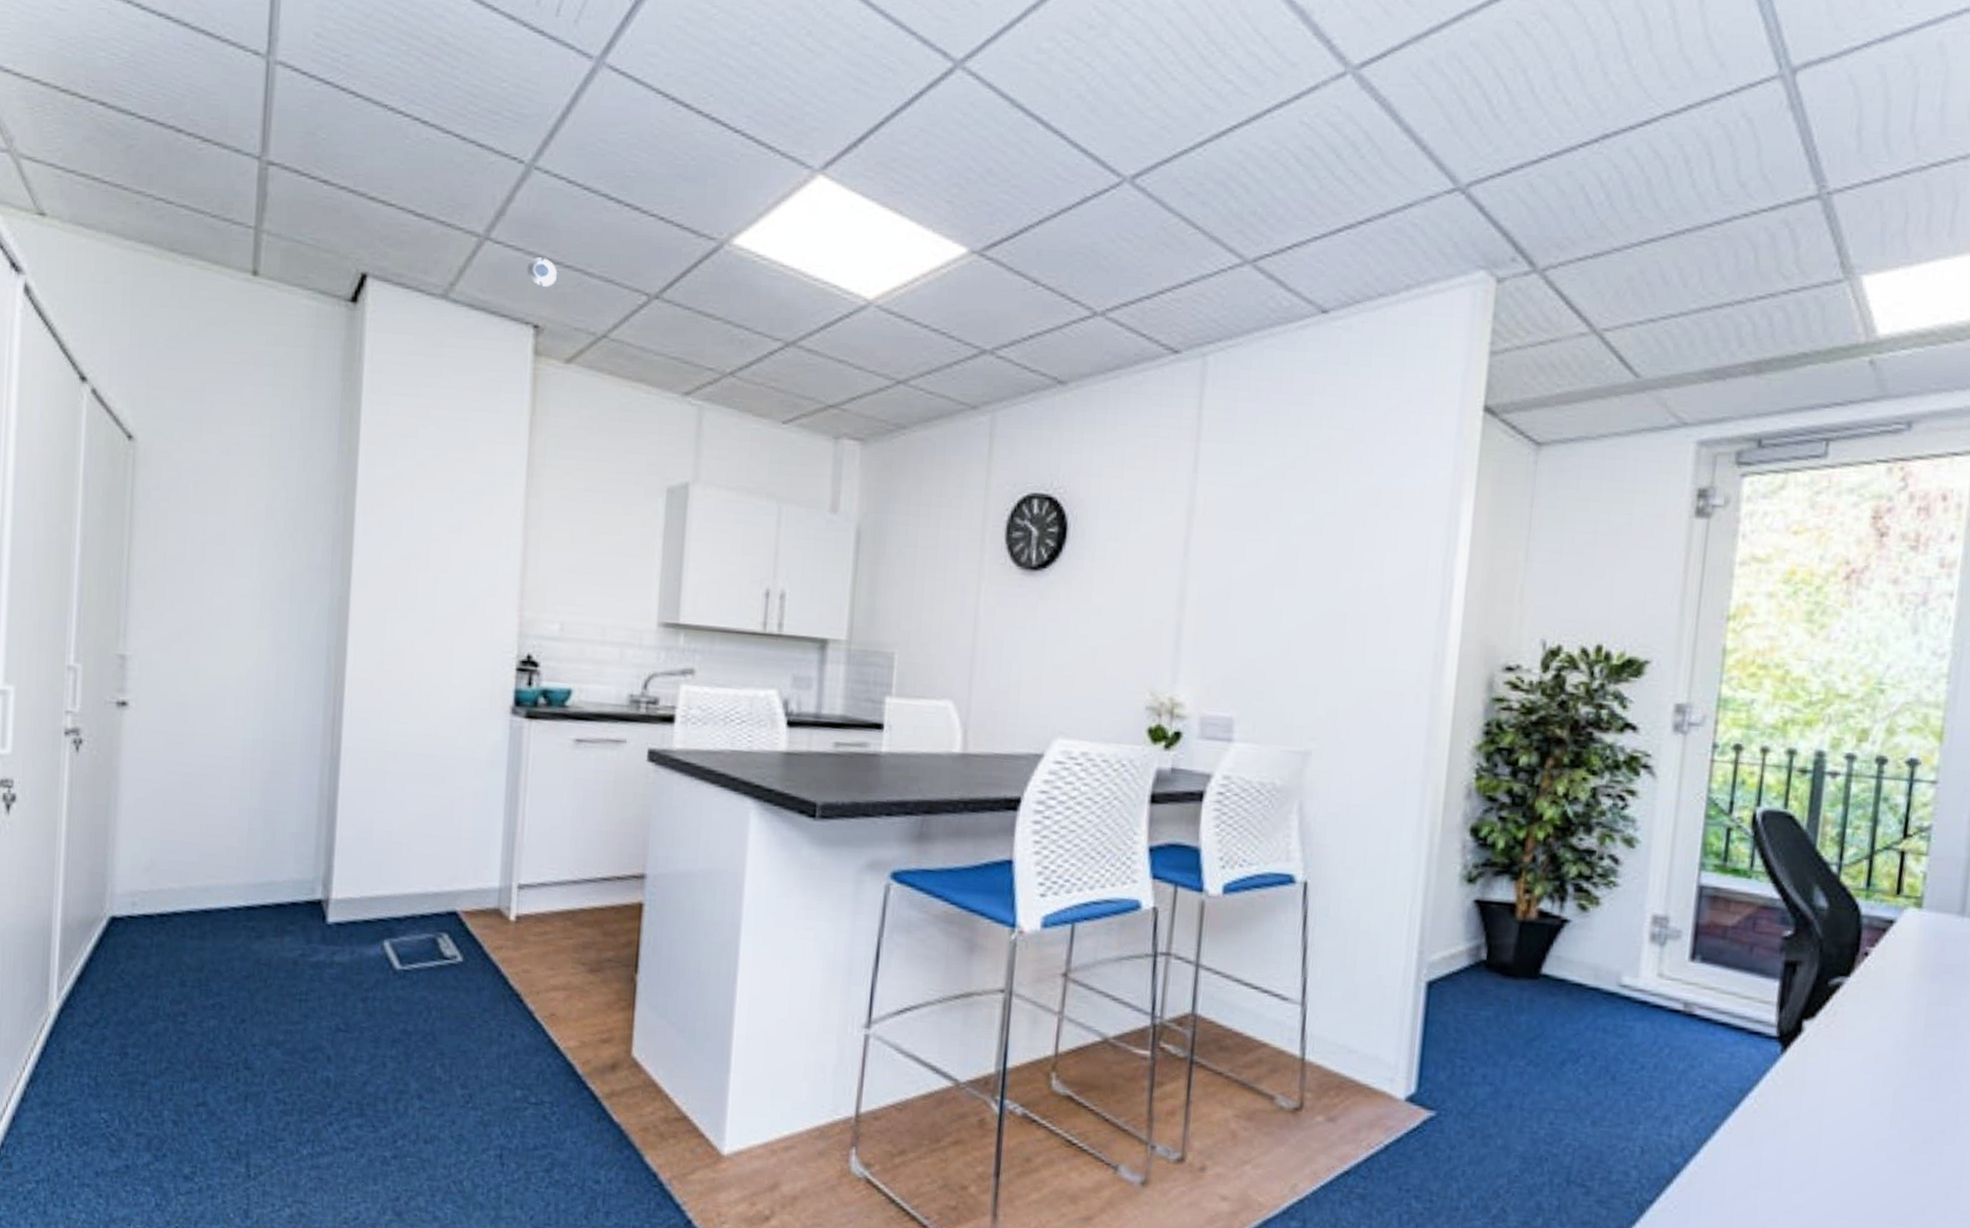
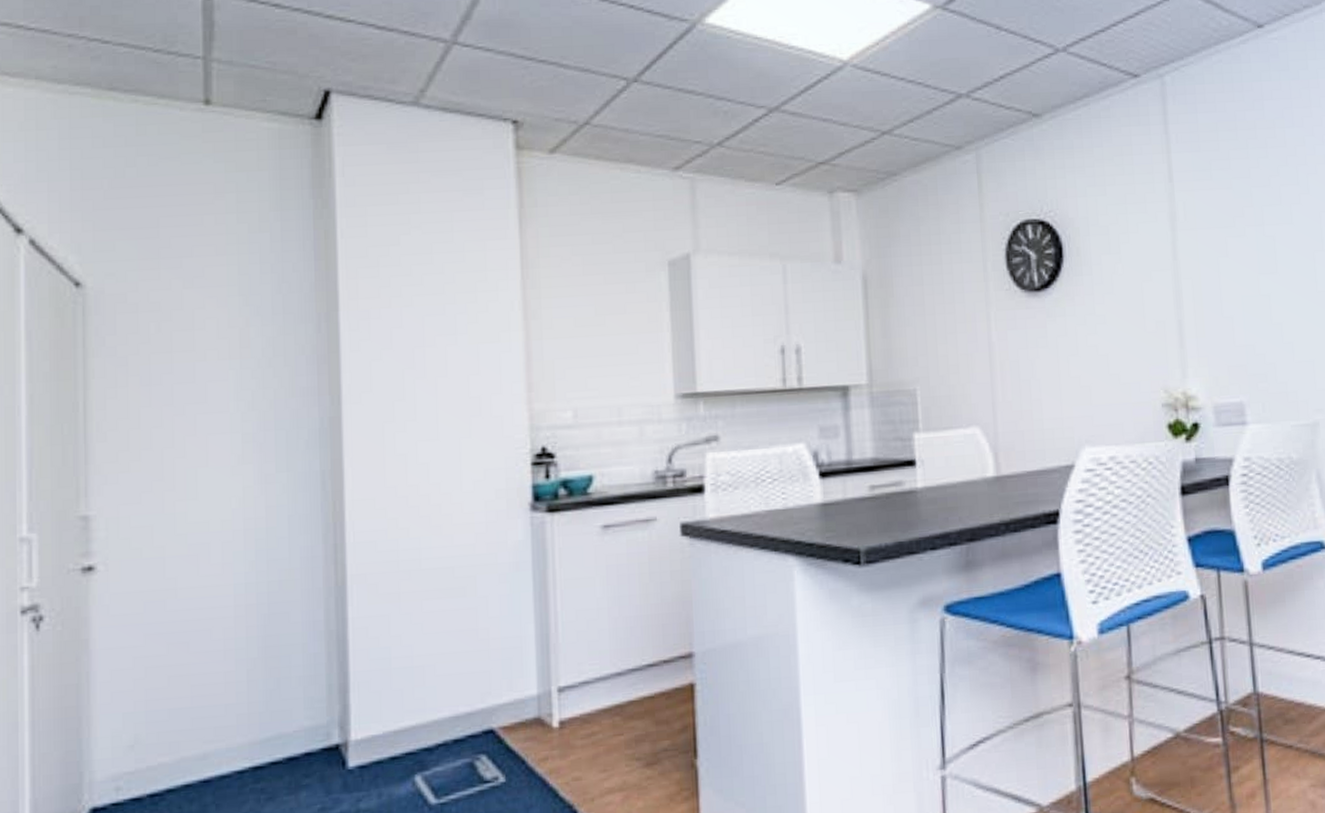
smoke detector: present [526,257,558,287] -> none [499,55,532,83]

